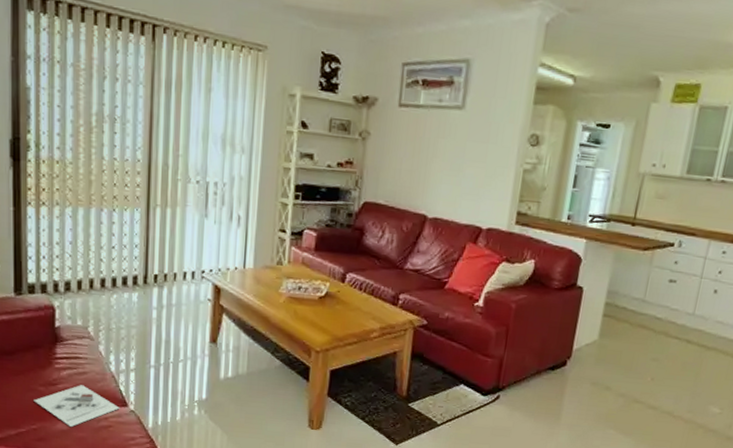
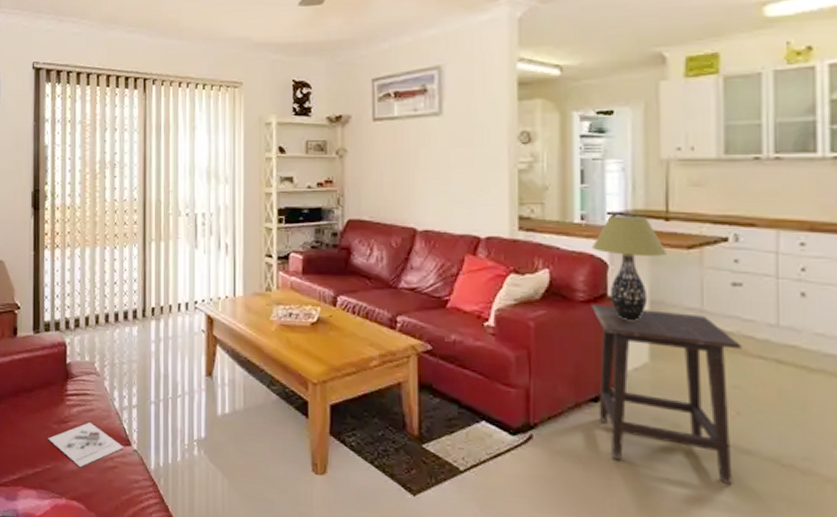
side table: none [552,291,666,431] -> present [590,304,742,485]
table lamp: none [571,217,628,306] -> present [591,214,667,320]

